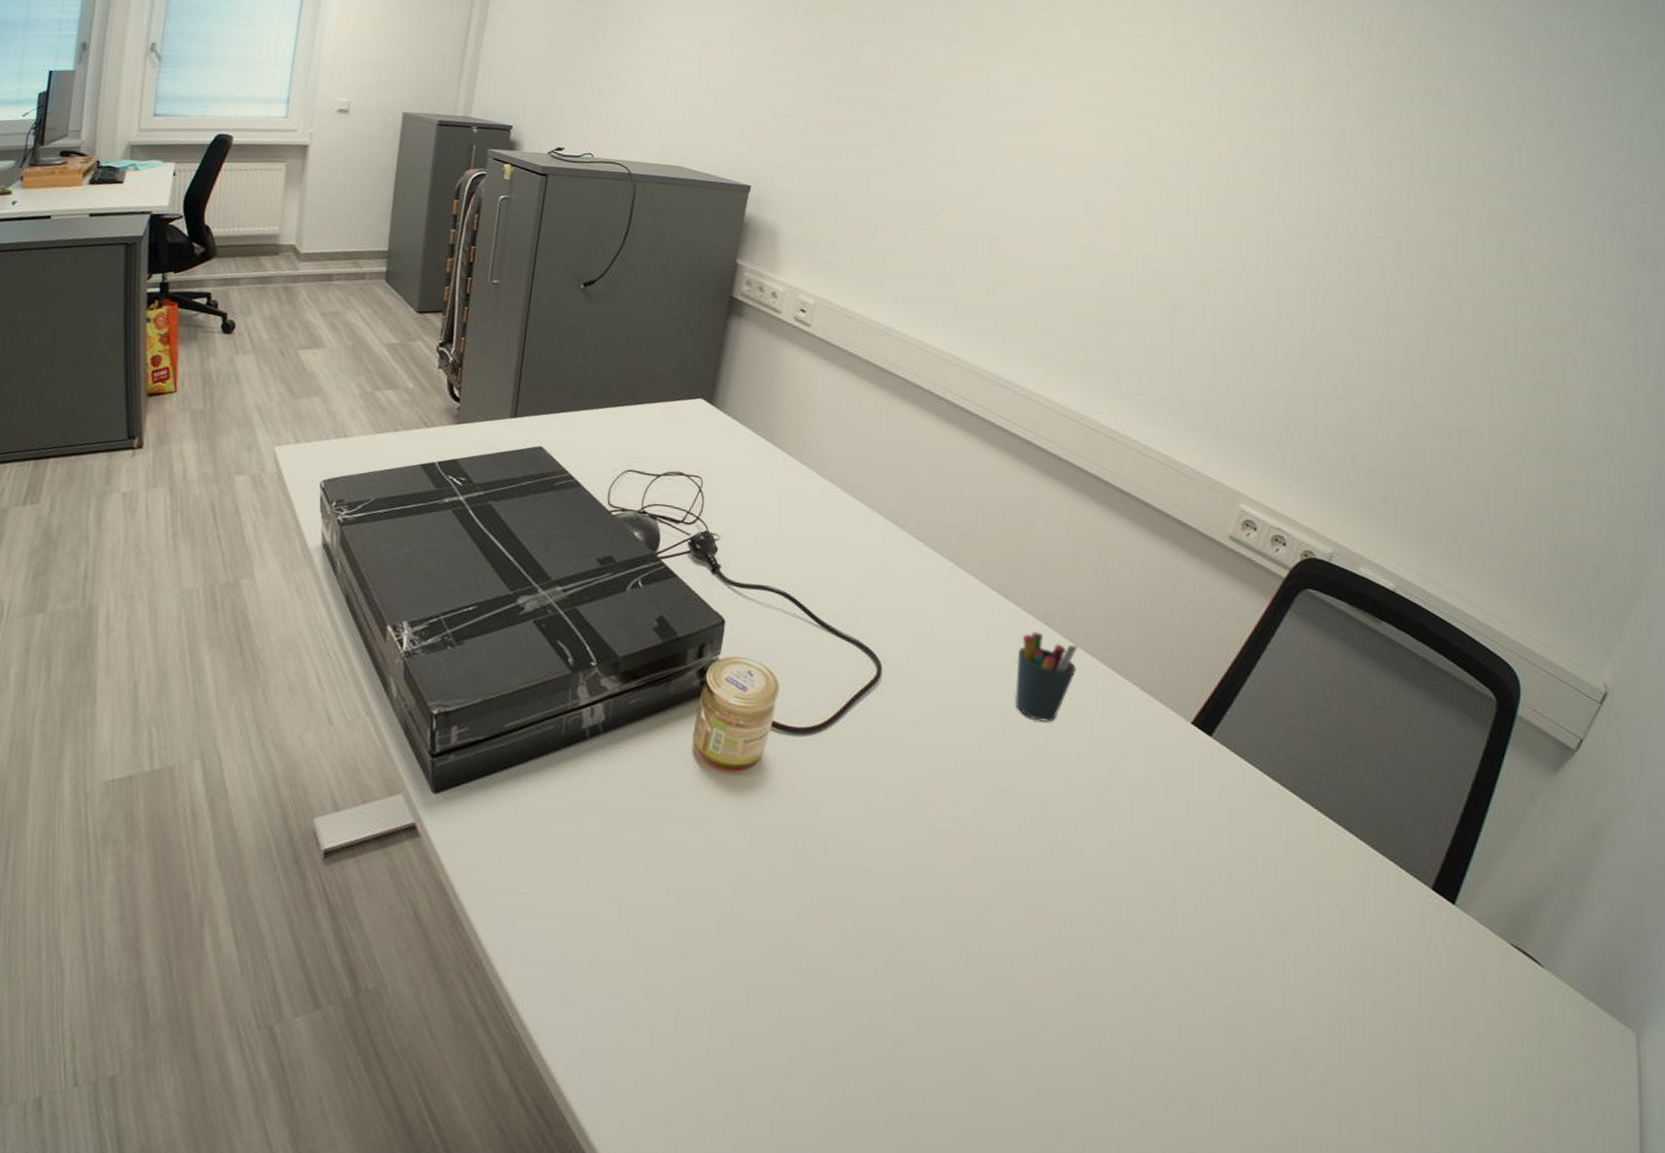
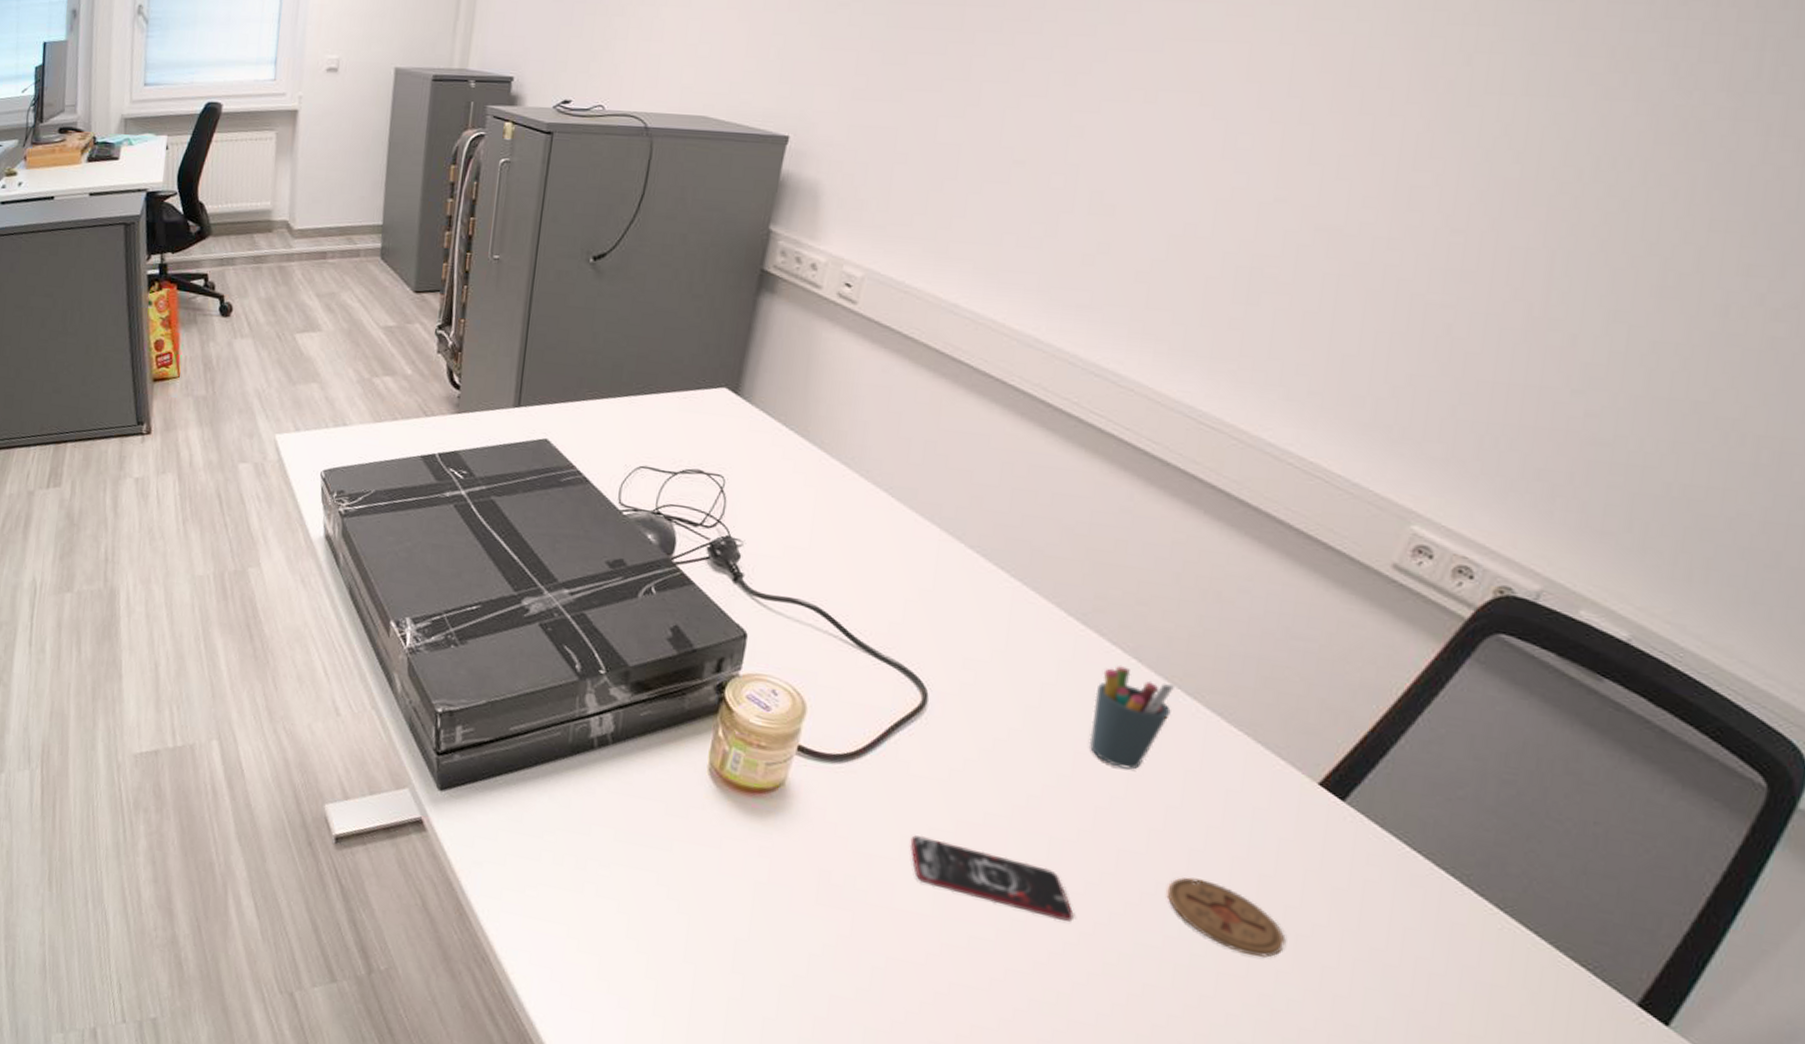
smartphone: none [872,797,1011,865] -> present [910,835,1074,922]
coaster: none [1084,814,1177,880] -> present [1166,877,1285,957]

